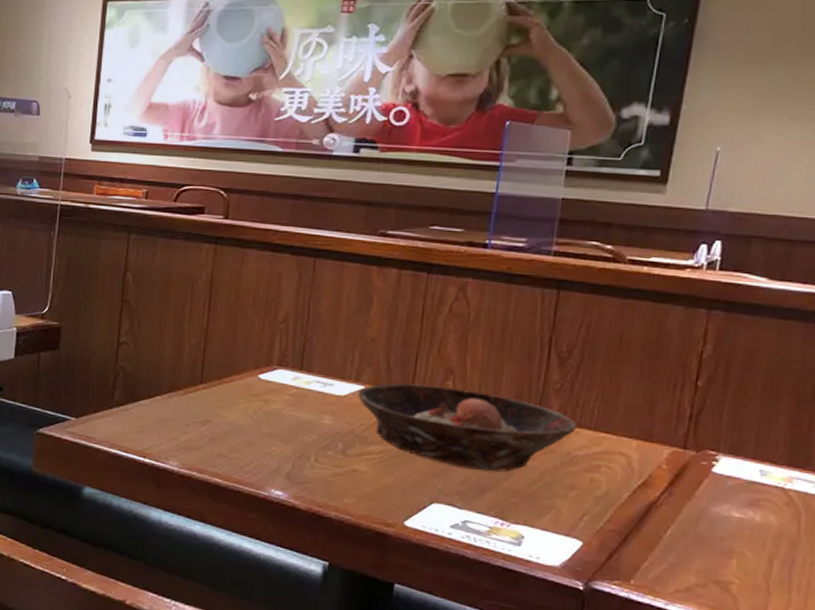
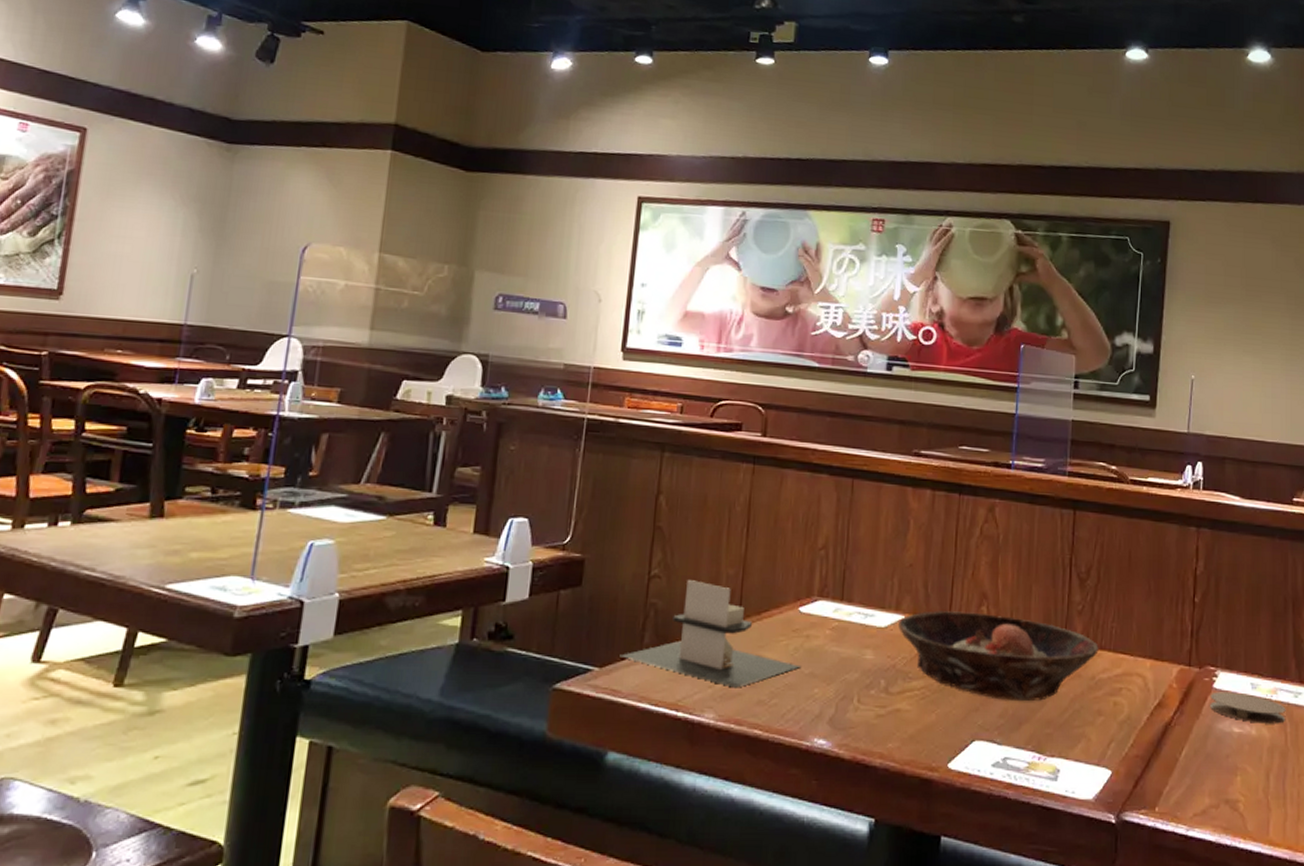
napkin holder: none [93,347,259,442] -> present [620,580,800,688]
coaster: none [706,476,803,513] -> present [1210,691,1286,724]

